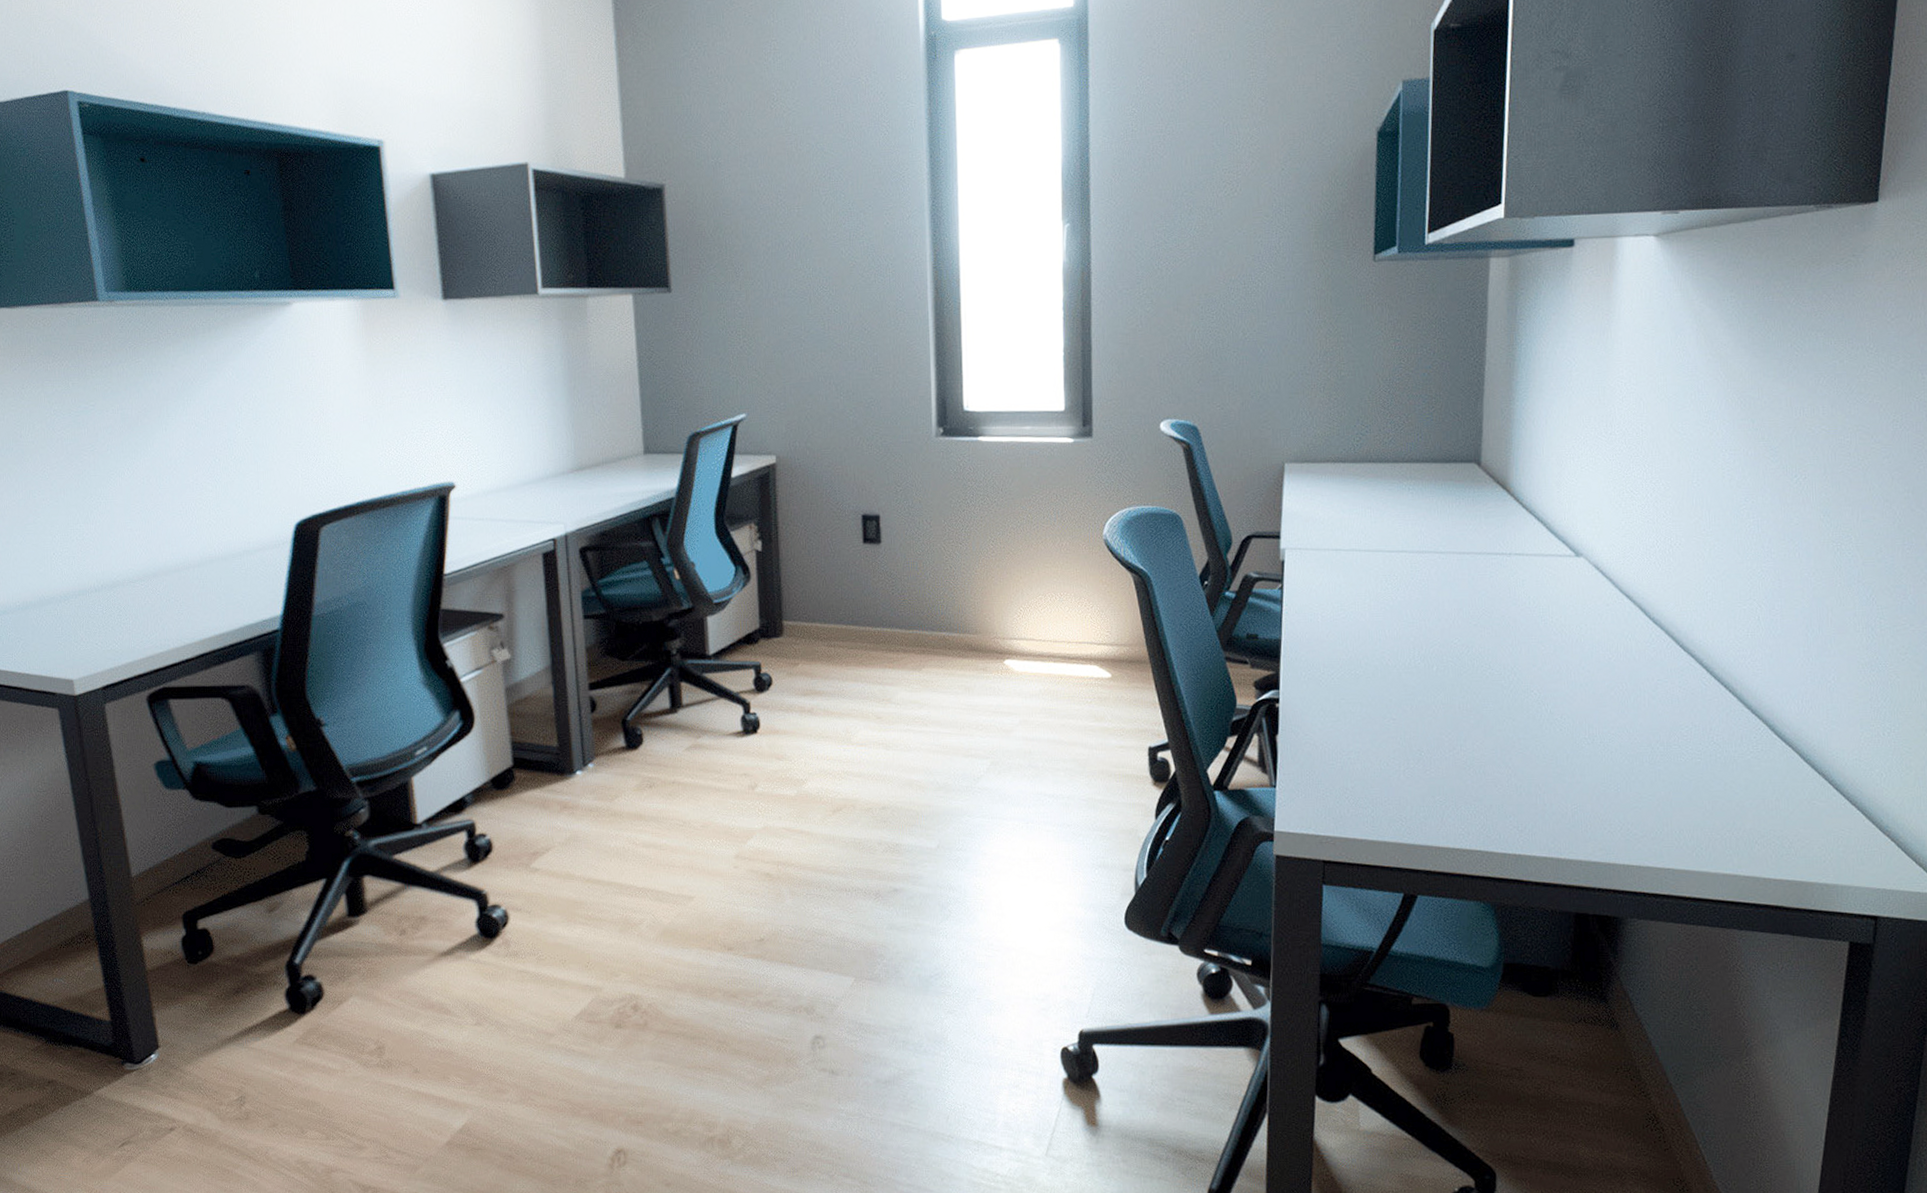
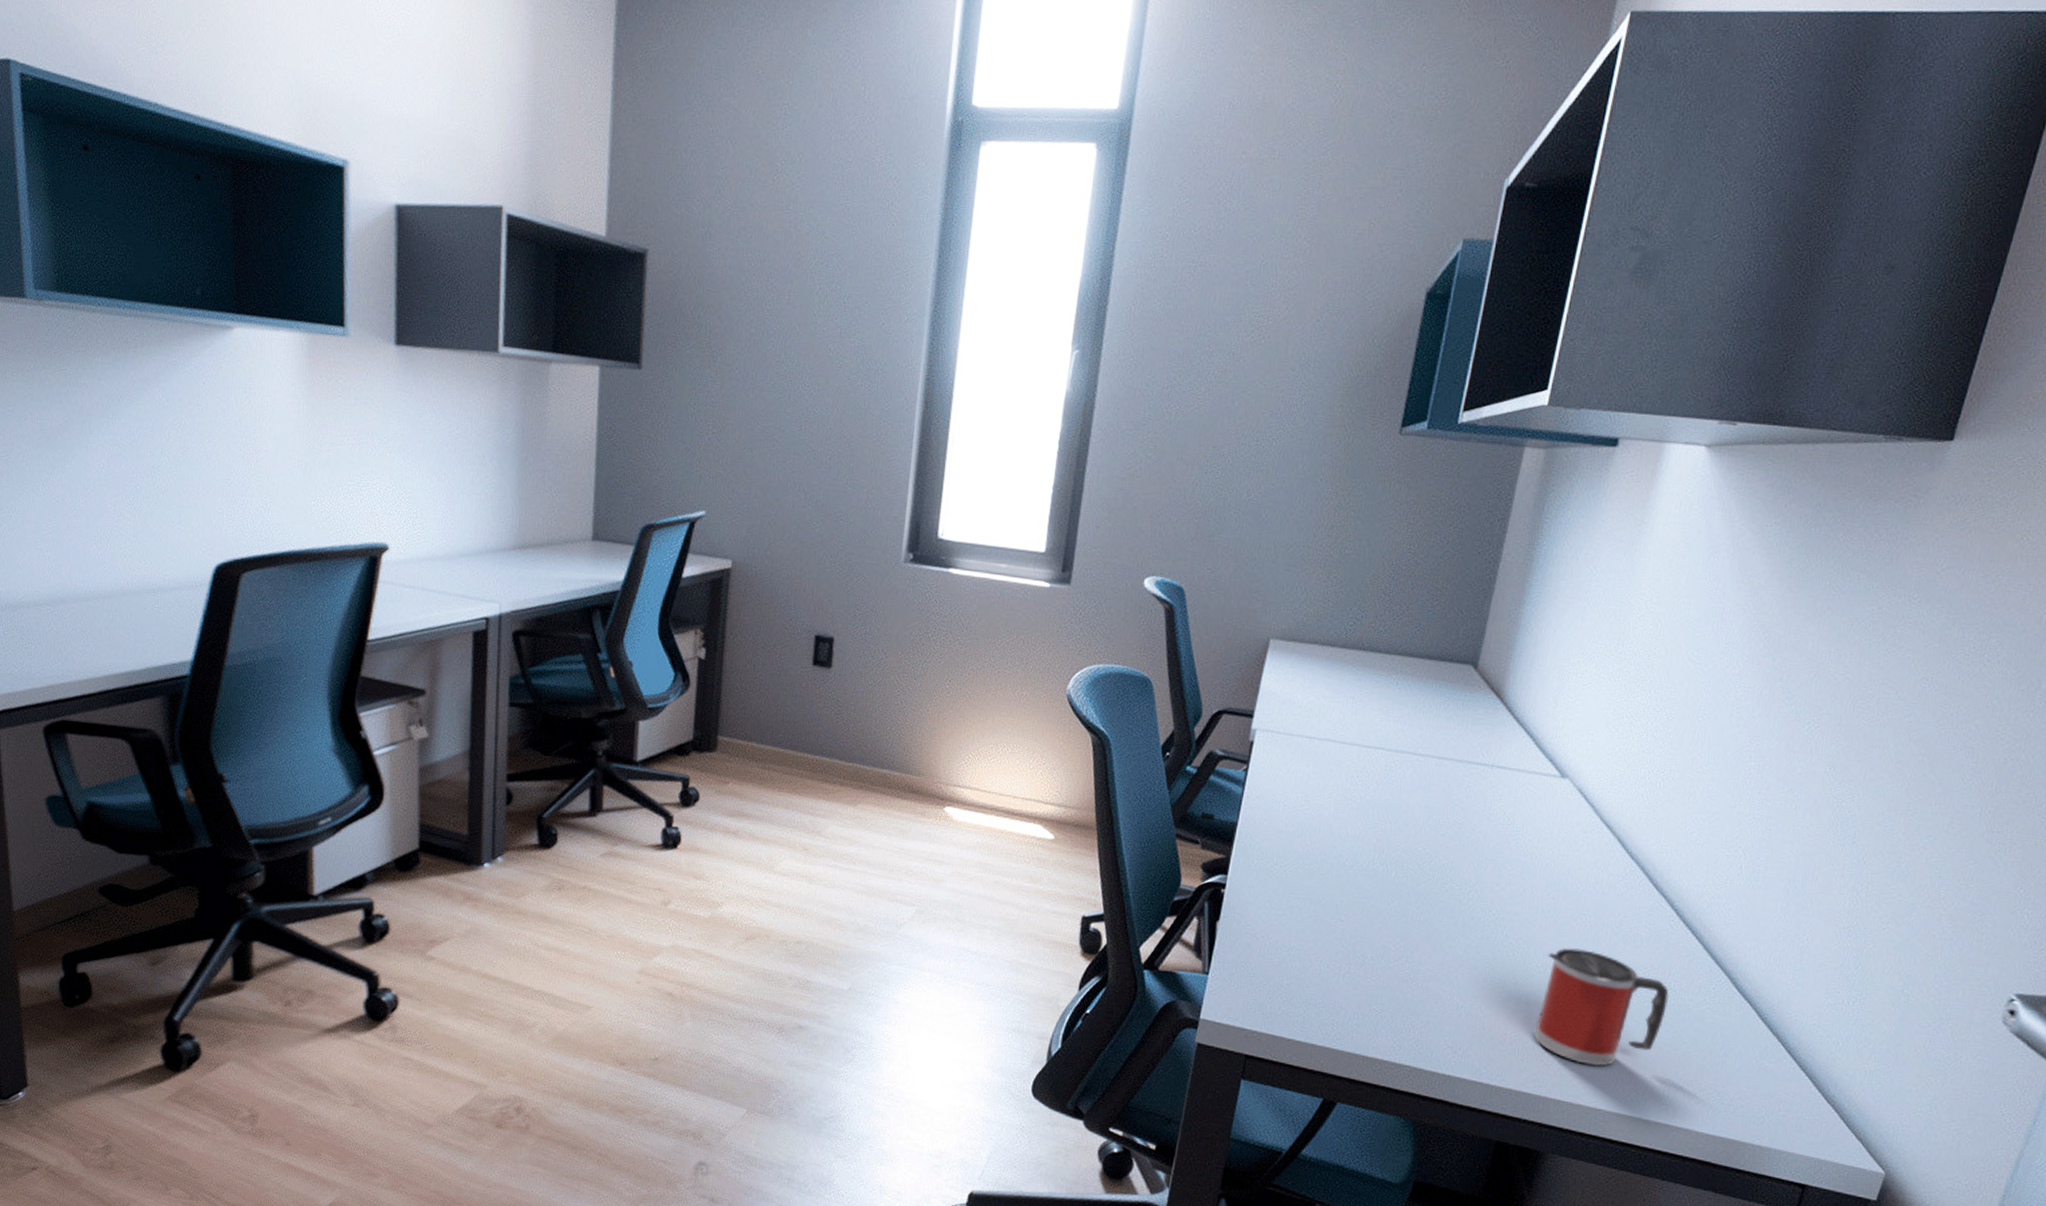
mug: none [1593,716,1714,828] -> present [1534,947,1669,1067]

